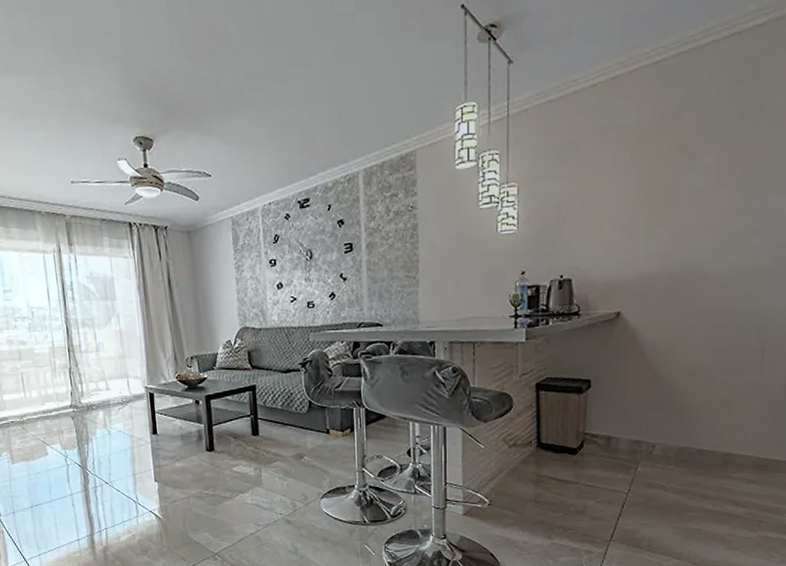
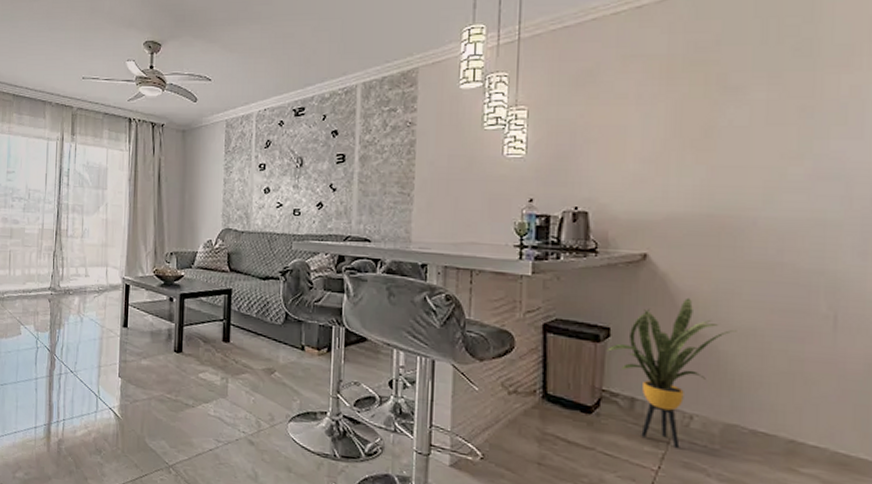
house plant: none [589,346,690,473] -> present [607,297,737,449]

